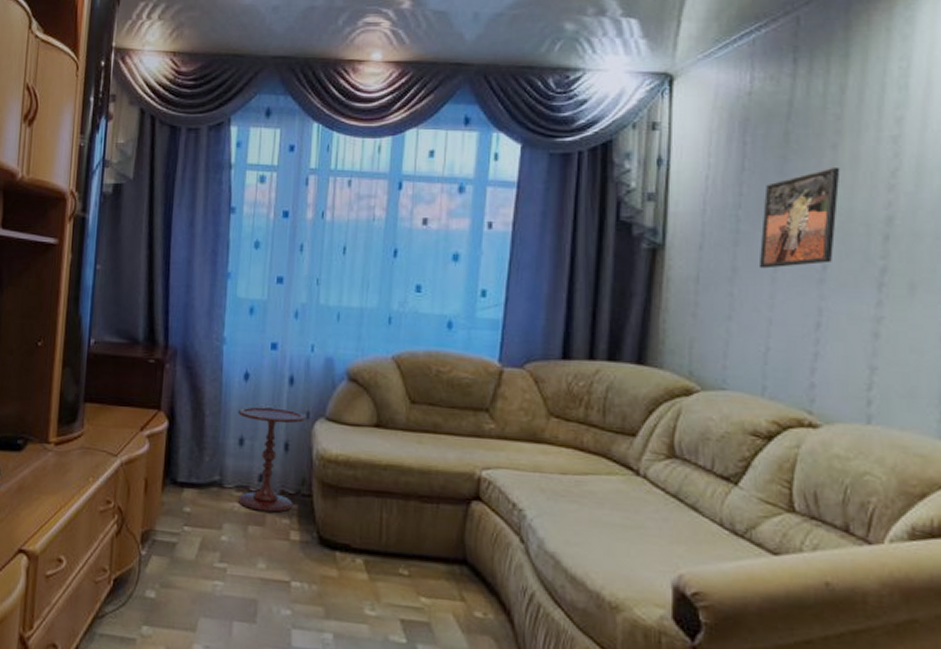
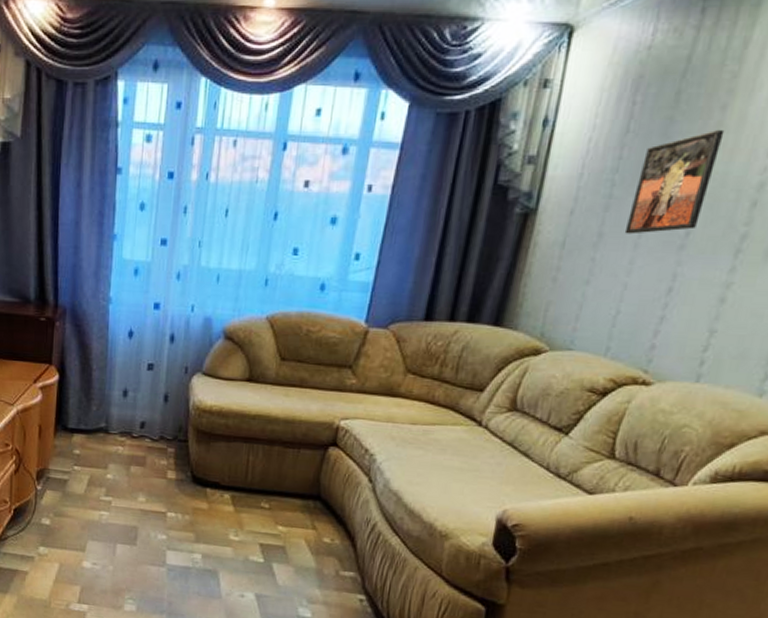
side table: present [238,406,307,512] -> none [122,362,185,455]

